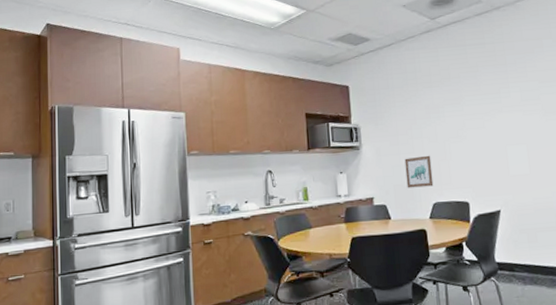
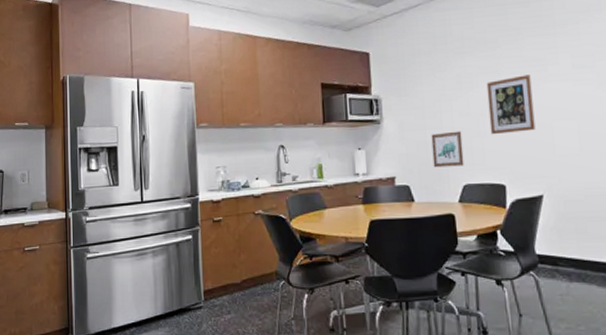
wall art: none [451,106,493,159] -> present [486,74,536,135]

